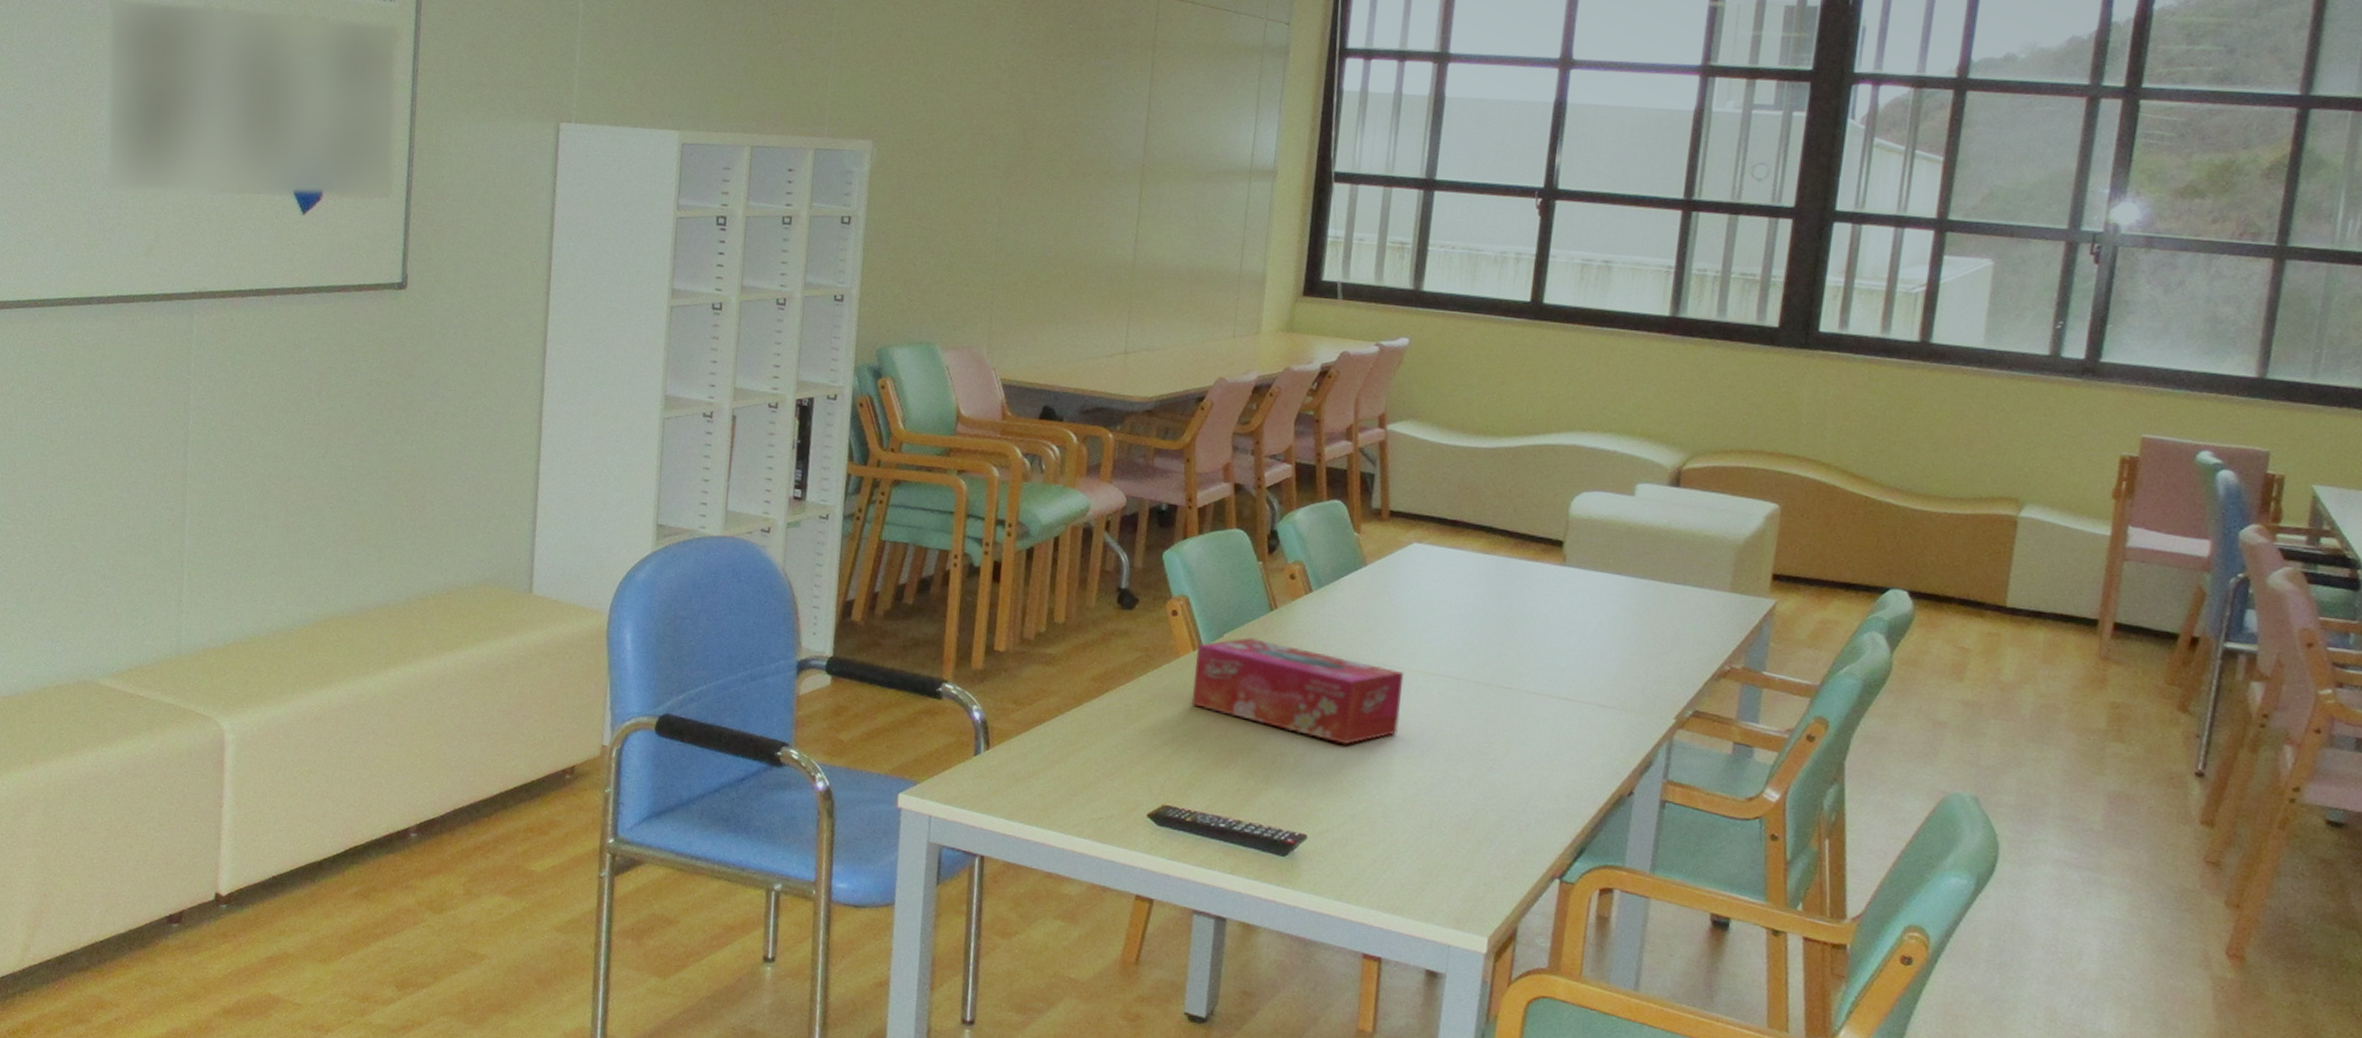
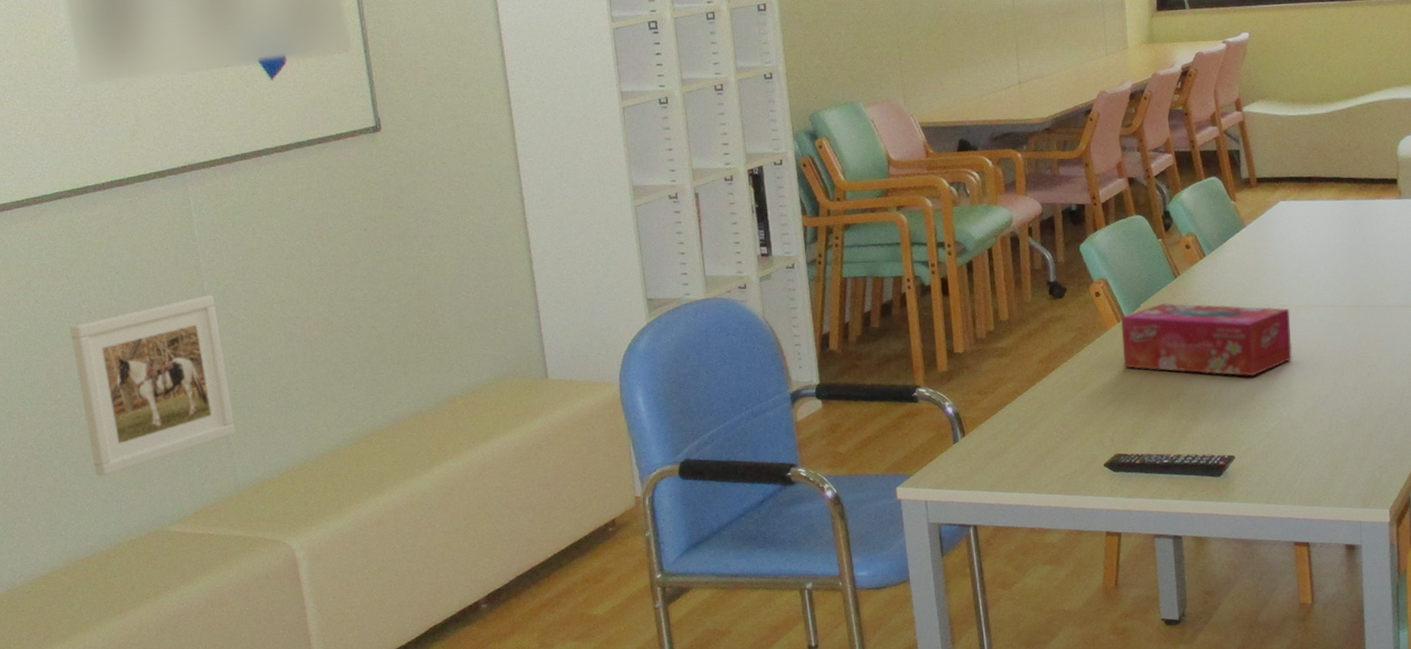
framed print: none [37,434,197,611] -> present [70,295,235,476]

